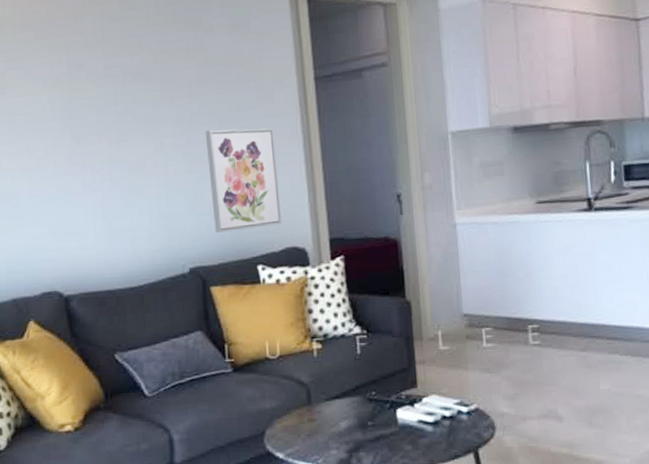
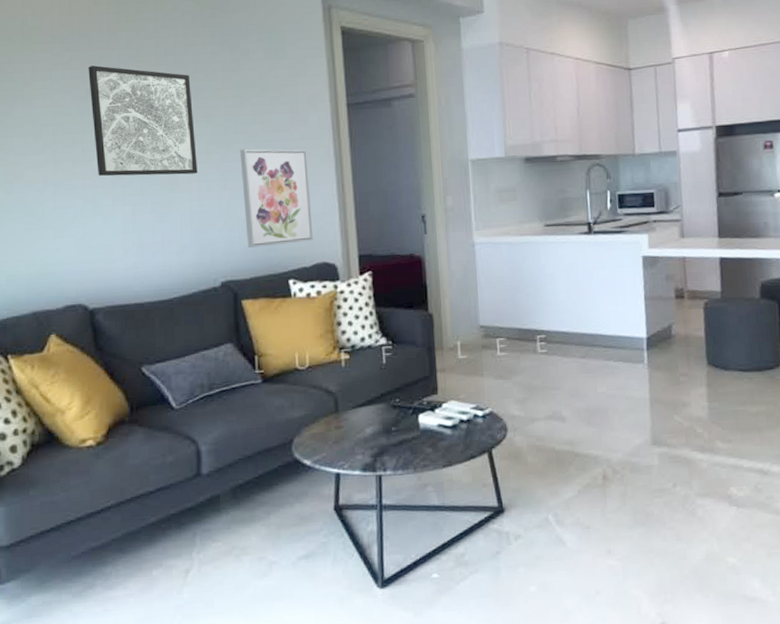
wall art: none [57,52,164,163] -> present [88,65,198,177]

